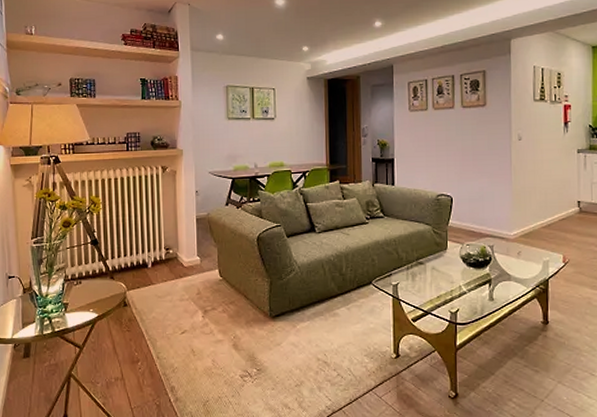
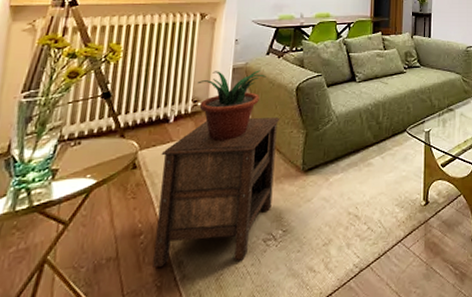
nightstand: none [145,266,245,390] -> present [153,117,280,268]
potted plant: none [167,220,228,286] -> present [197,70,266,142]

